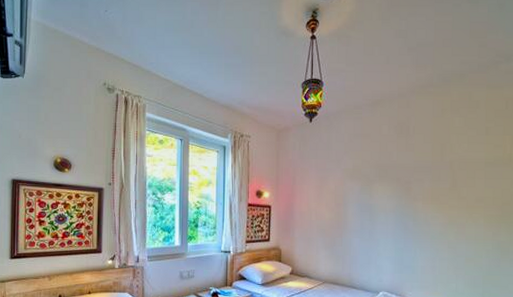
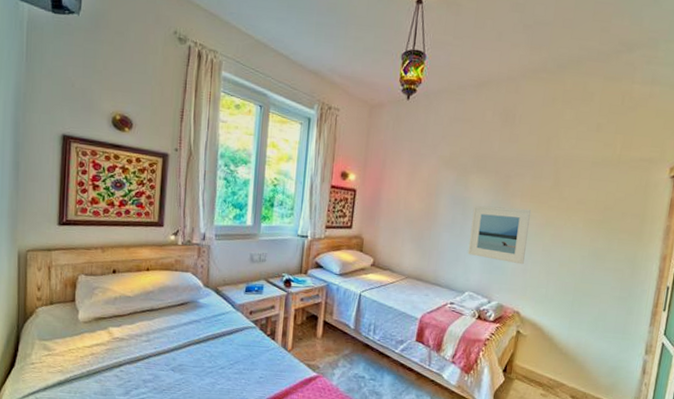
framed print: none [378,210,433,263] -> present [468,205,531,265]

